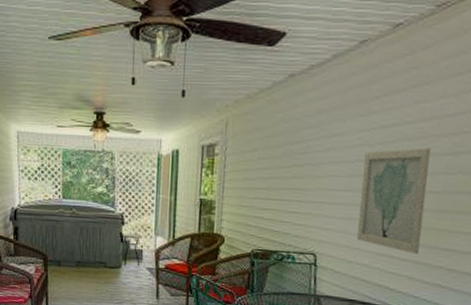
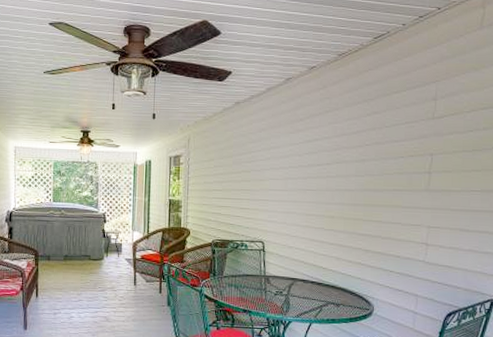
wall art: present [357,147,431,254] -> none [294,156,344,239]

